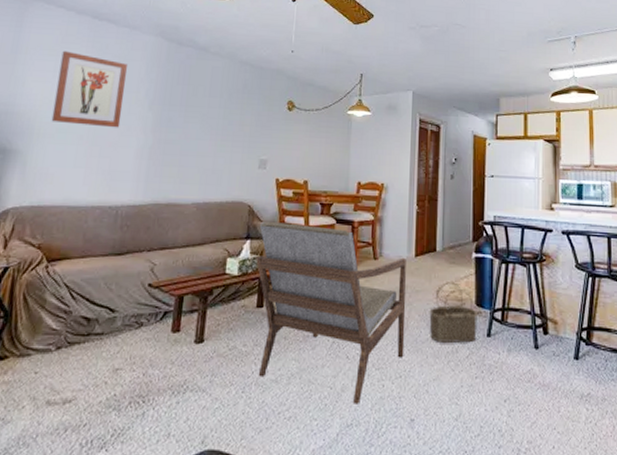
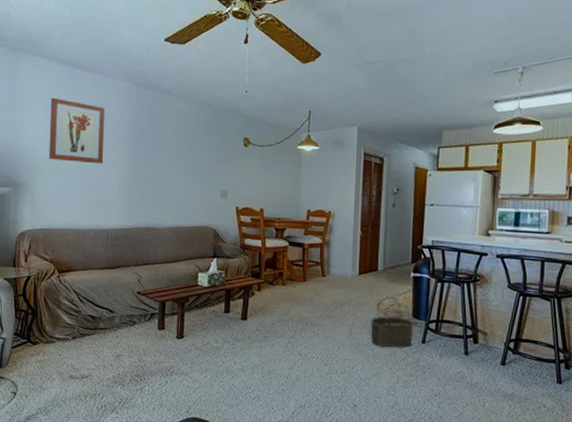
armchair: present [256,221,406,404] -> none [222,243,351,391]

